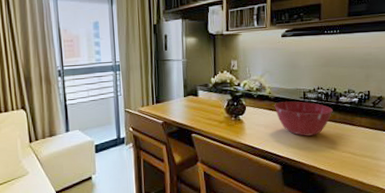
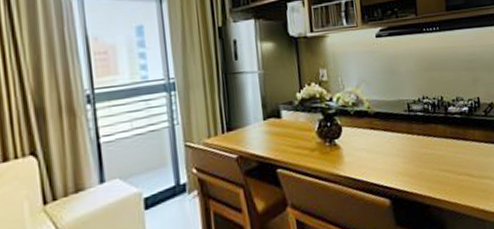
mixing bowl: present [274,101,333,136] -> none [375,115,443,159]

